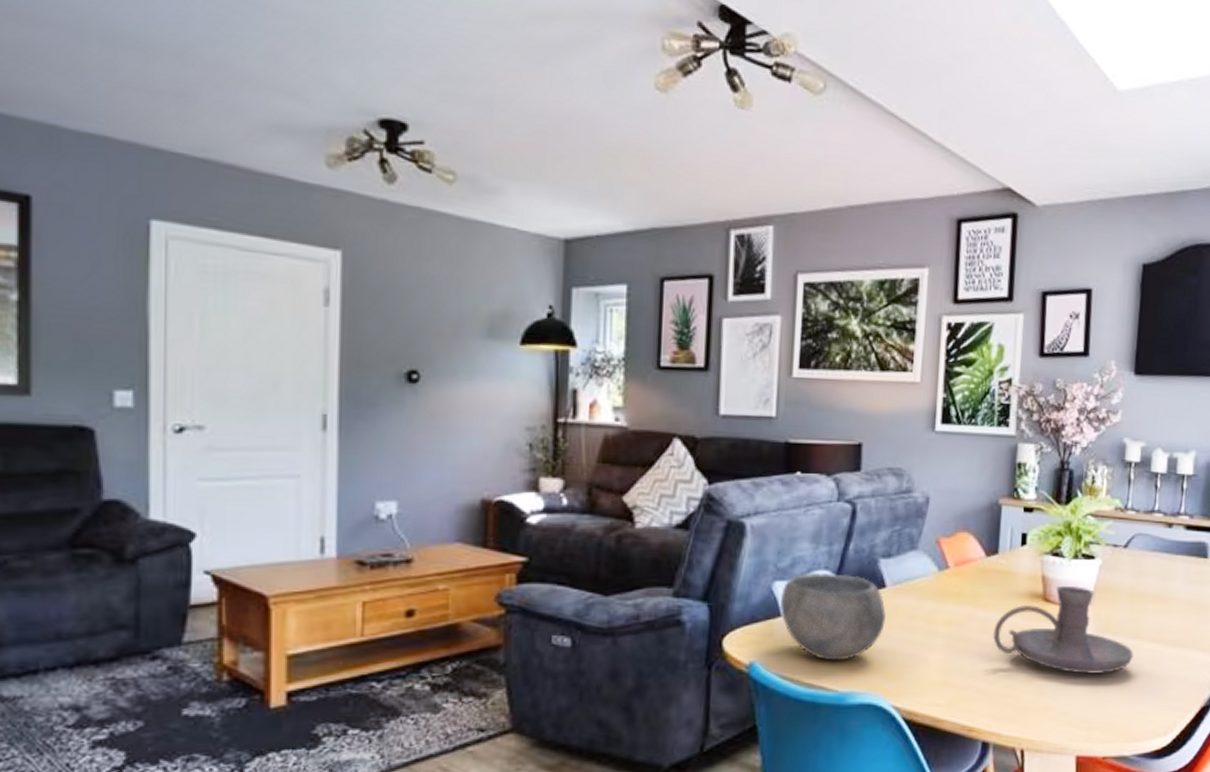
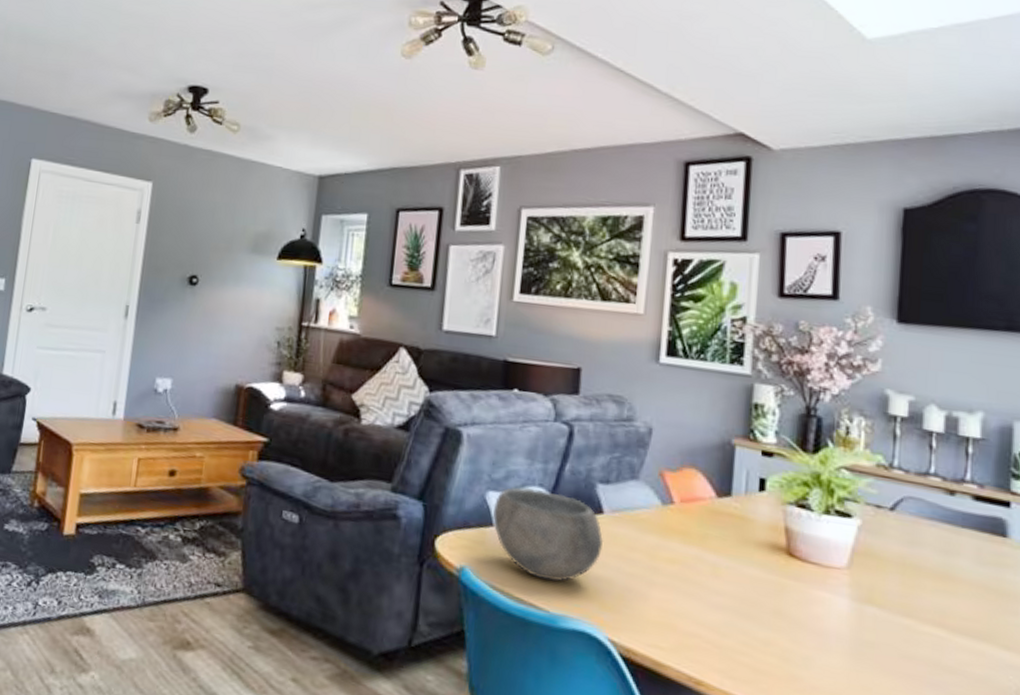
candle holder: present [993,586,1134,674] -> none [725,542,907,652]

